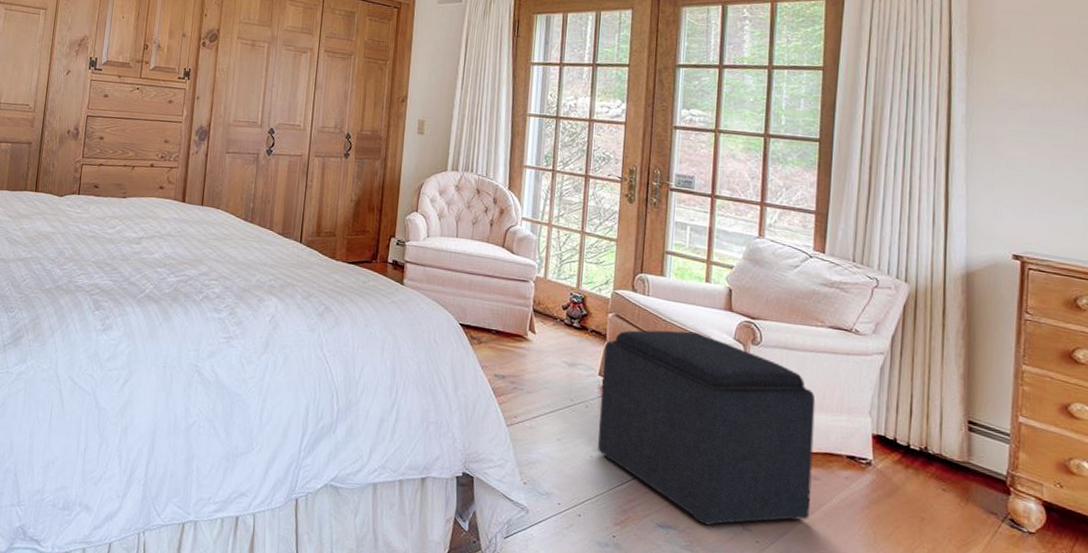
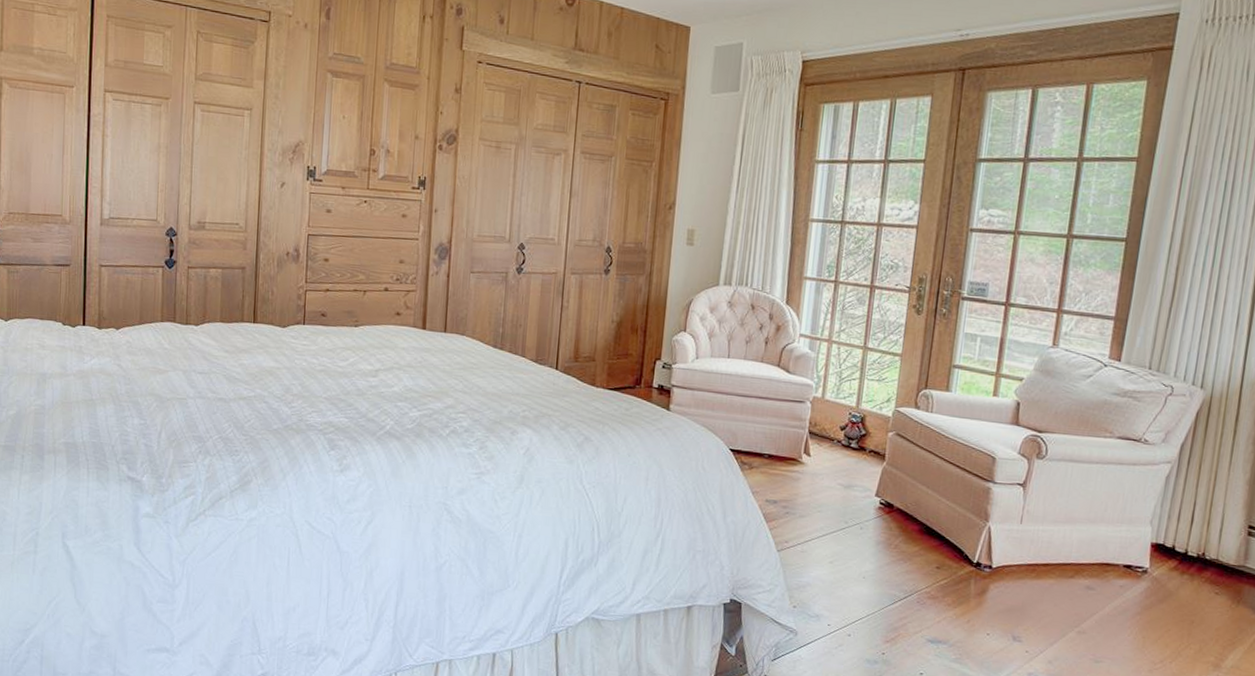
ottoman: present [598,330,816,526] -> none [871,447,1097,639]

